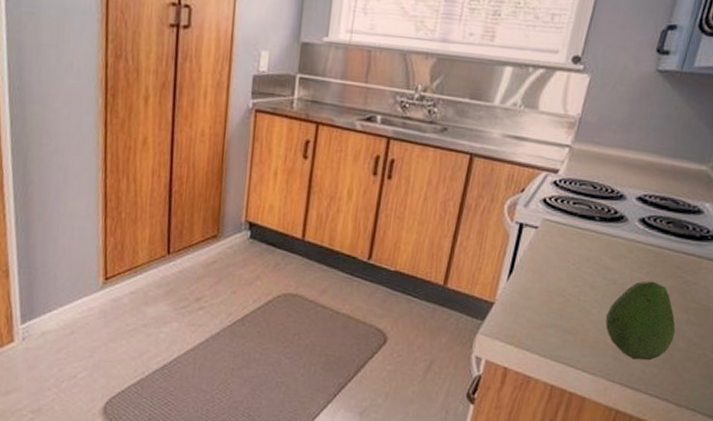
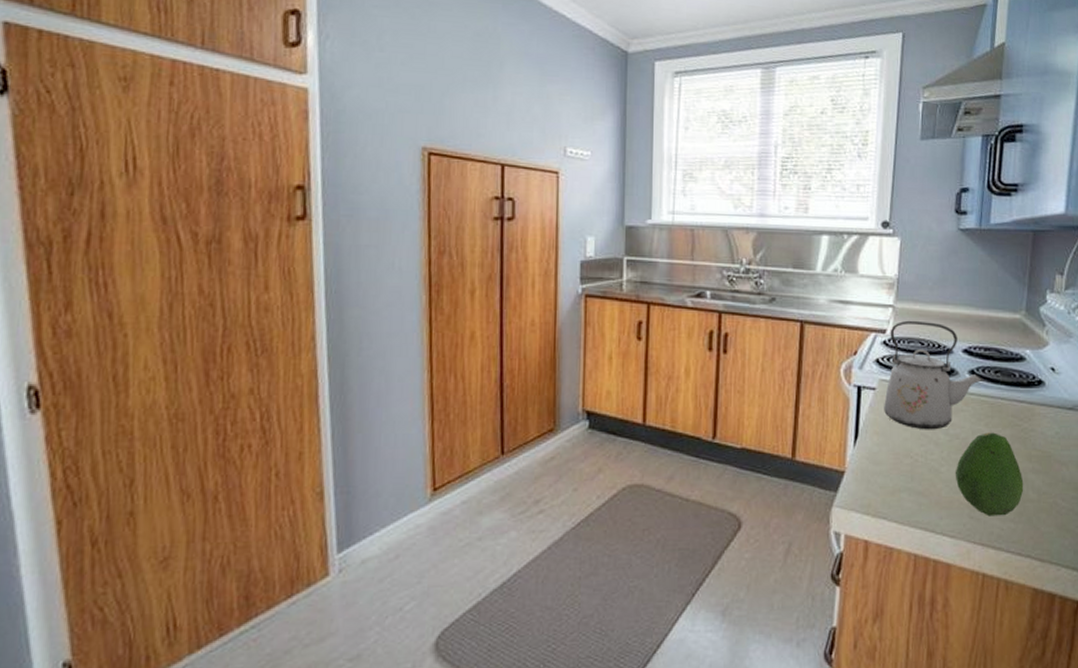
kettle: none [543,162,654,273] -> present [884,320,984,430]

